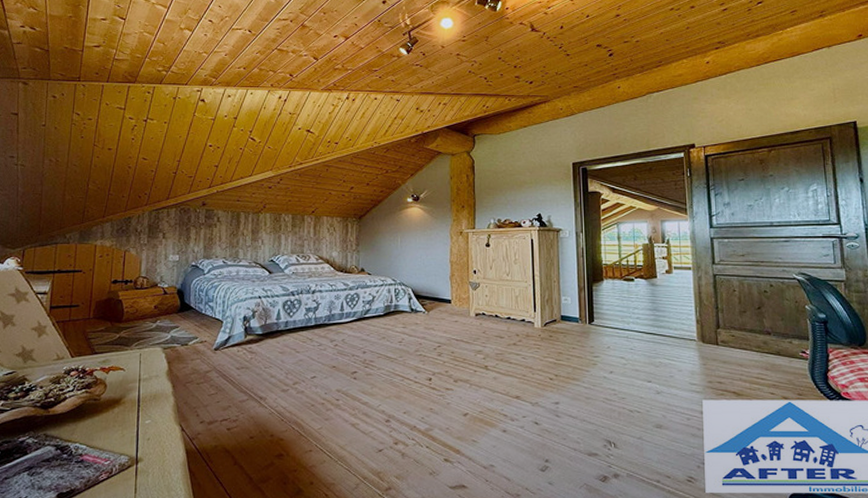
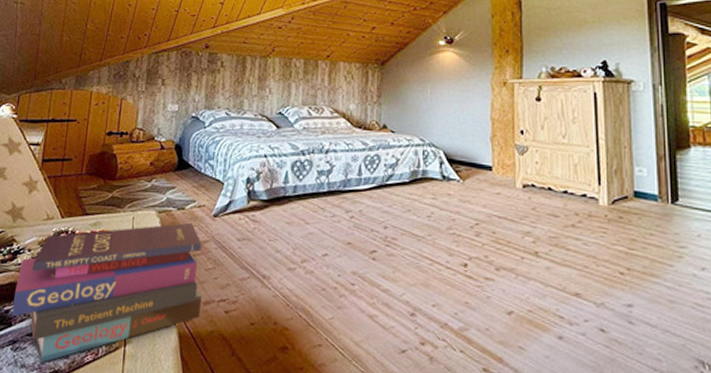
books: none [26,356,207,484] -> present [11,222,203,363]

